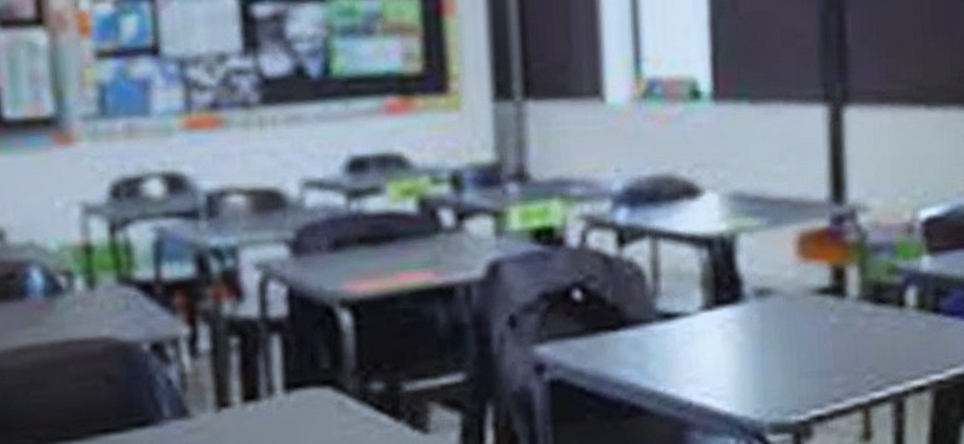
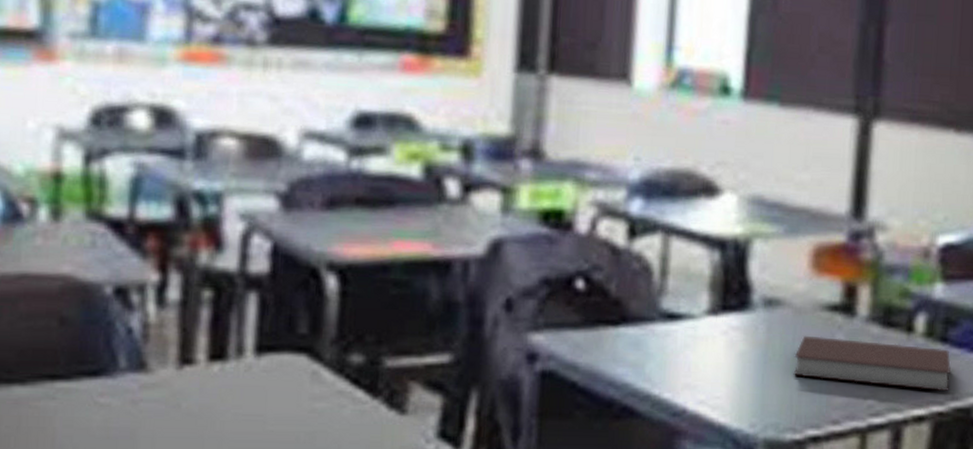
notebook: none [790,319,948,361] -> present [793,335,952,392]

